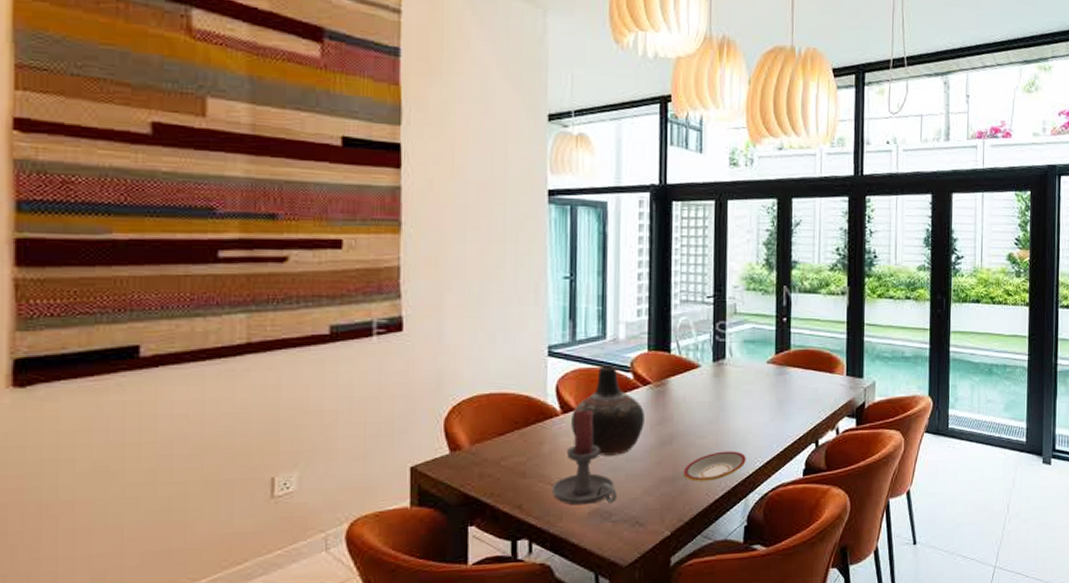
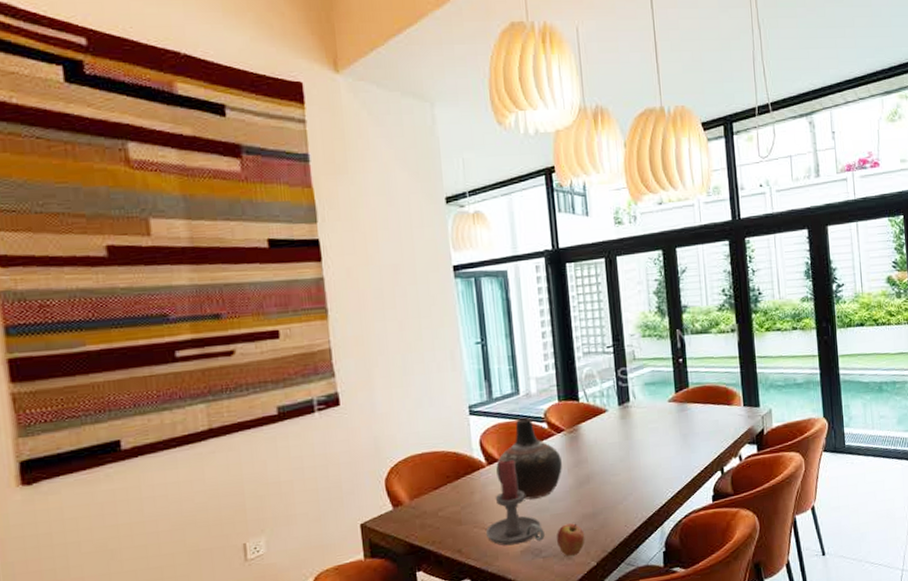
apple: none [630,486,661,523] -> present [557,523,585,556]
plate: present [684,451,746,481] -> none [602,484,659,515]

